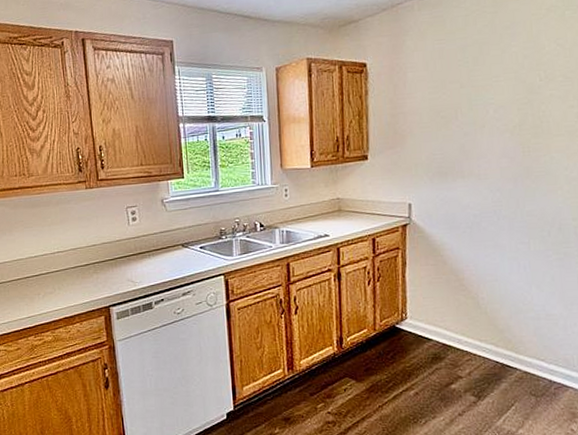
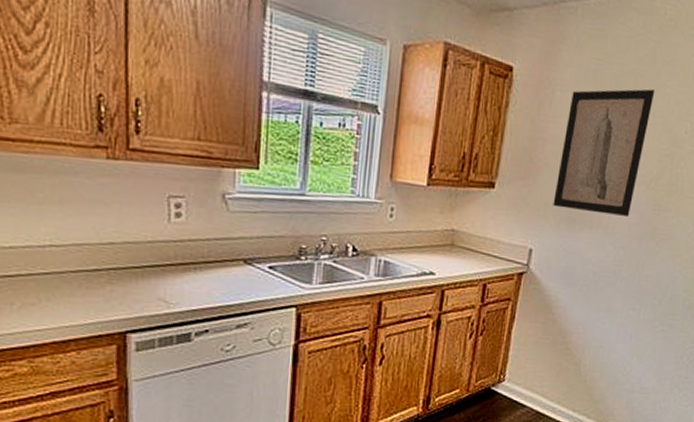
wall art: none [422,52,501,166] -> present [553,89,655,218]

